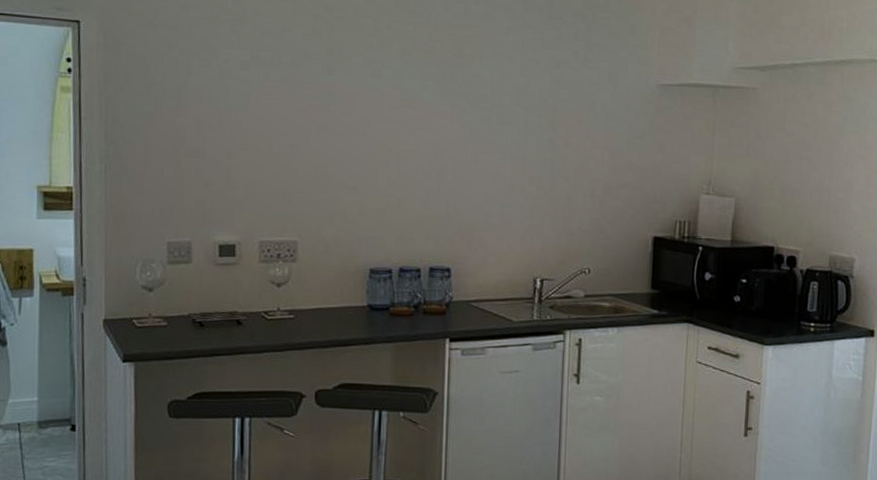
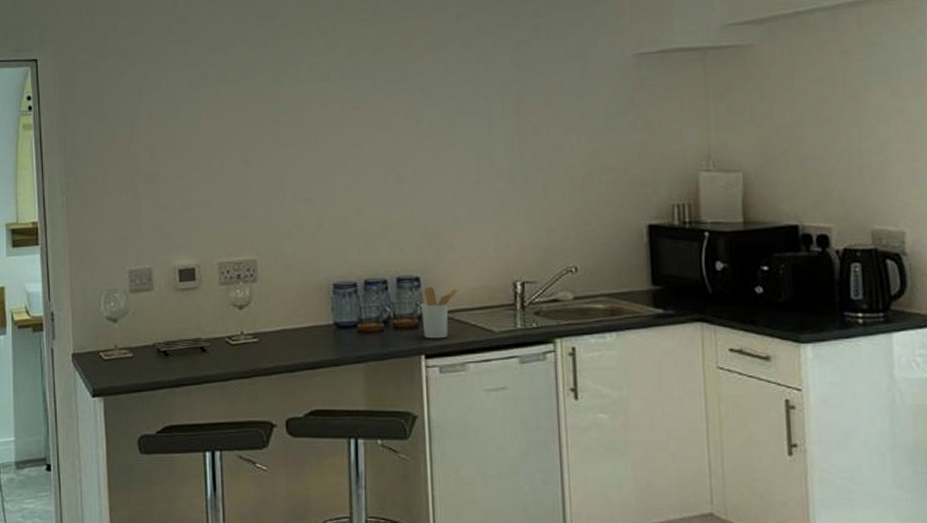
utensil holder: none [449,277,485,325] -> present [421,286,459,339]

